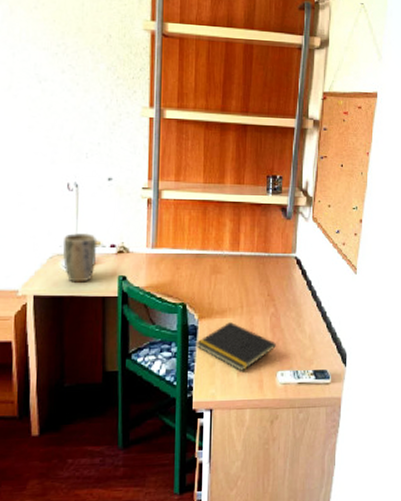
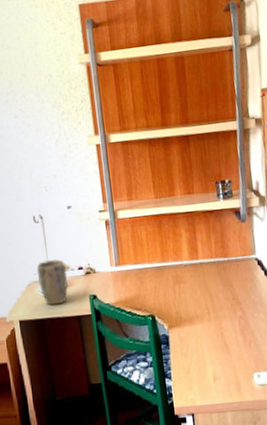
notepad: present [195,321,276,371] -> none [169,328,249,376]

